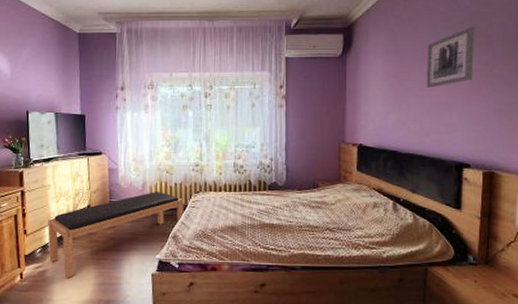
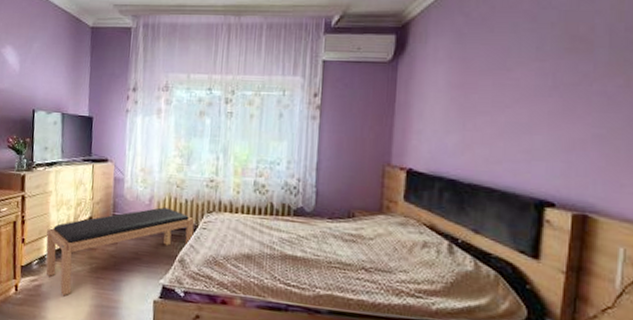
wall art: present [426,26,475,88] -> none [500,28,571,104]

